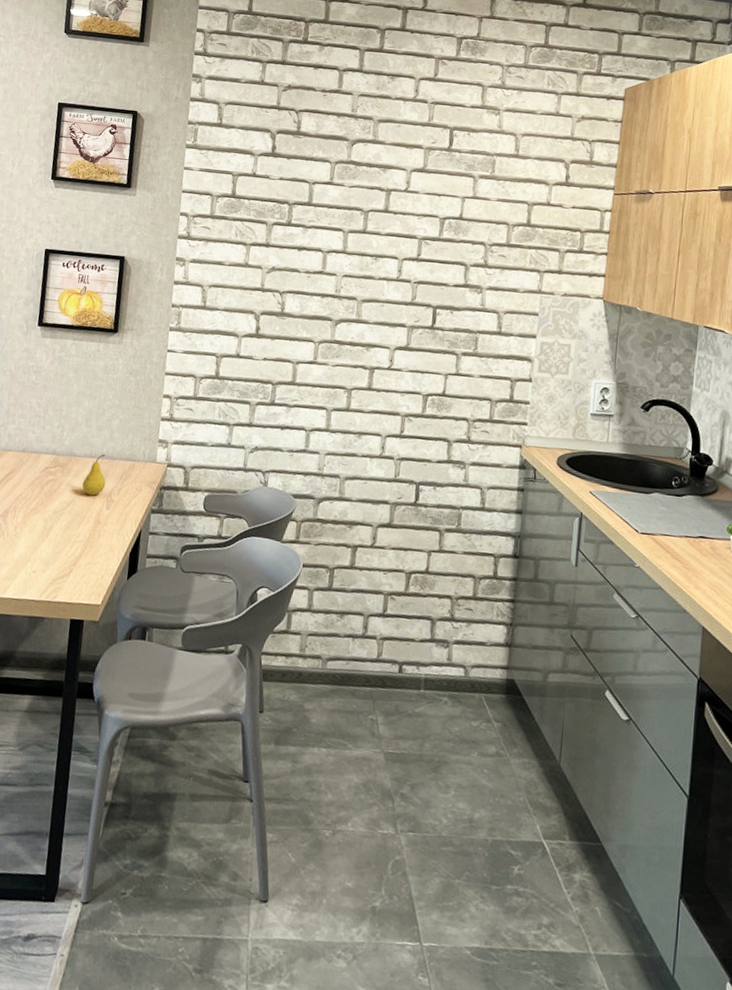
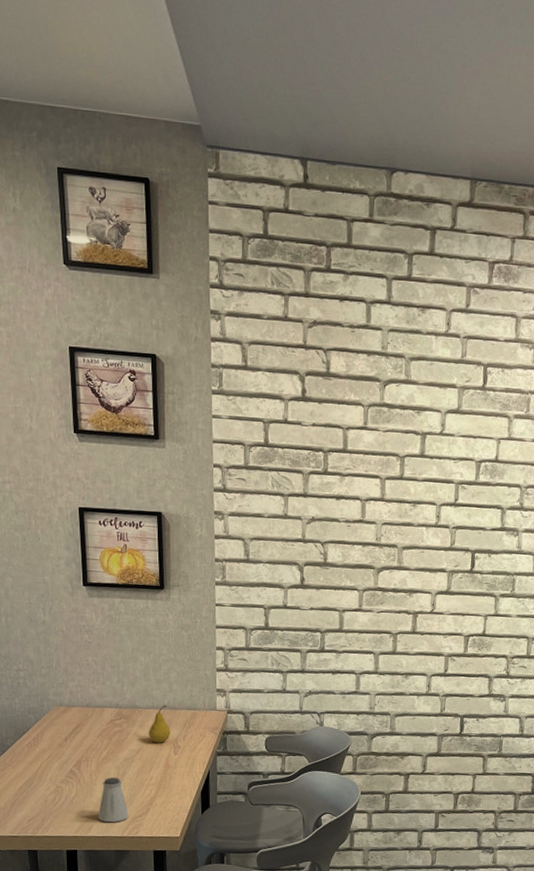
saltshaker: none [16,531,50,584] -> present [98,777,129,823]

